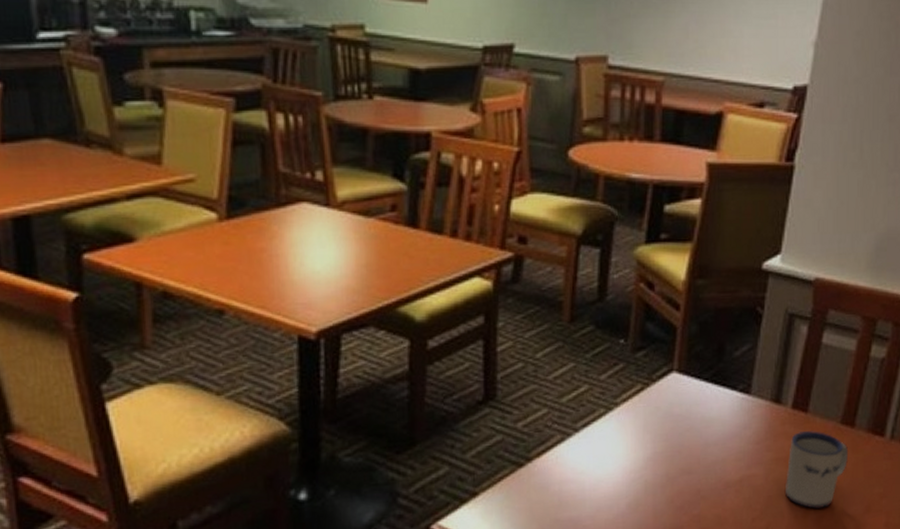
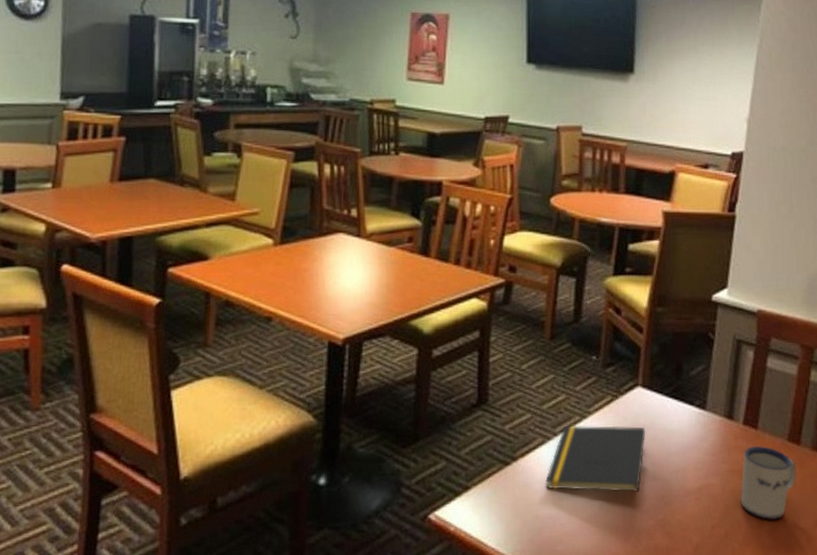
notepad: none [565,416,680,491] -> present [545,425,645,492]

